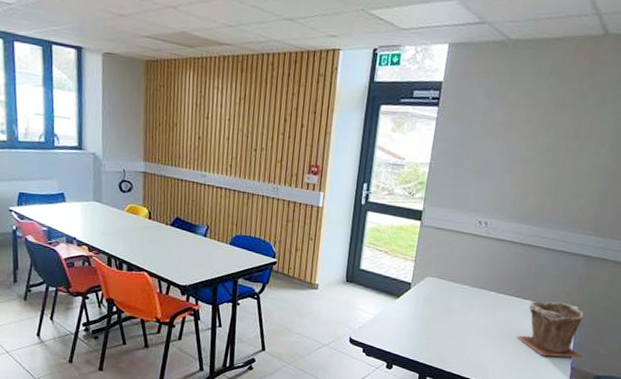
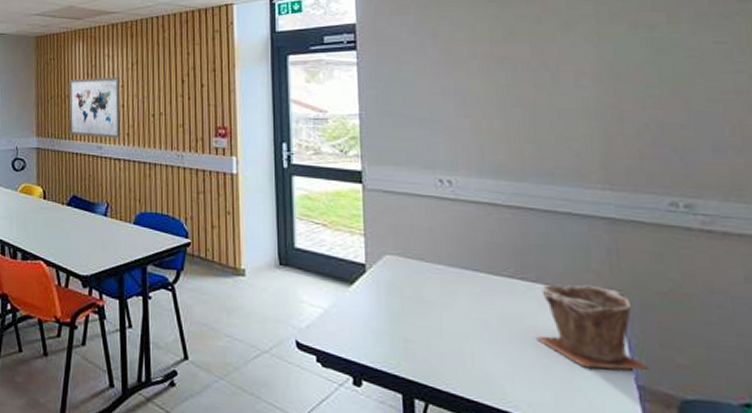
wall art: none [175,108,227,169] -> present [68,77,121,138]

